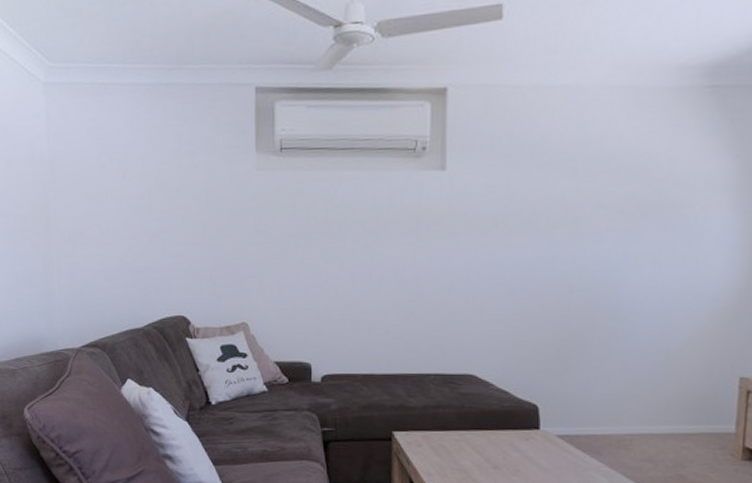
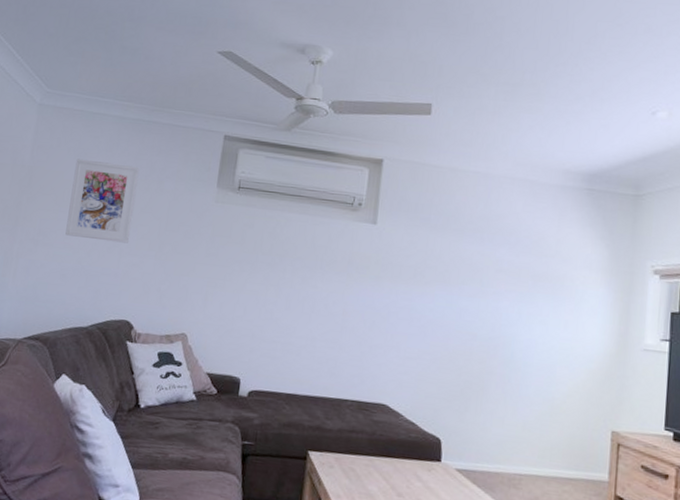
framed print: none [97,141,170,232] -> present [65,158,140,243]

